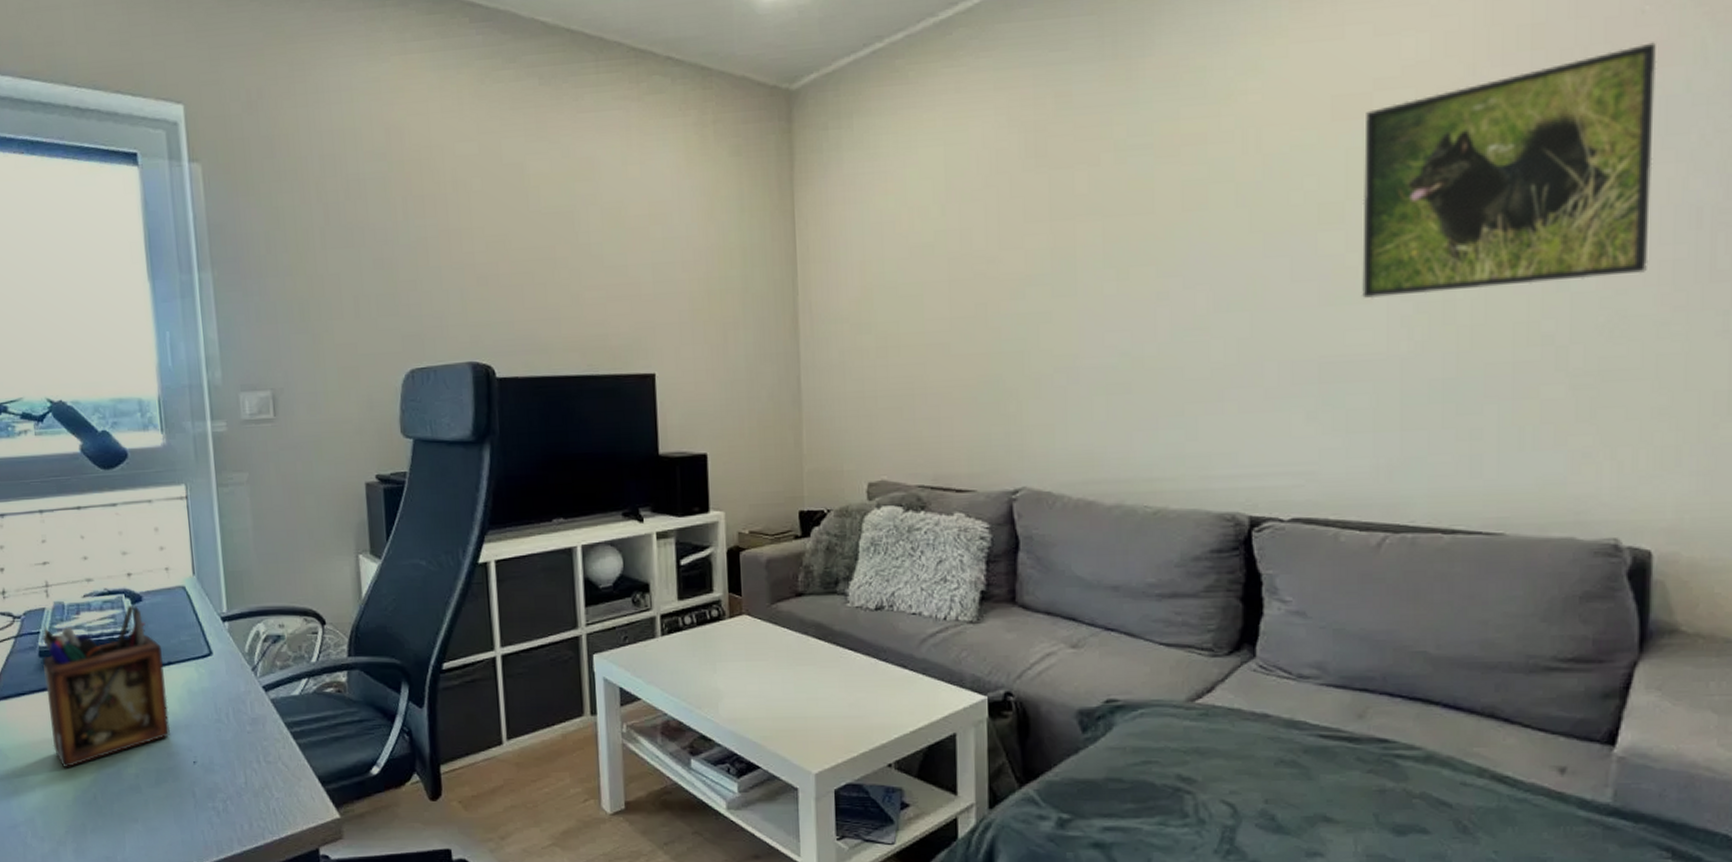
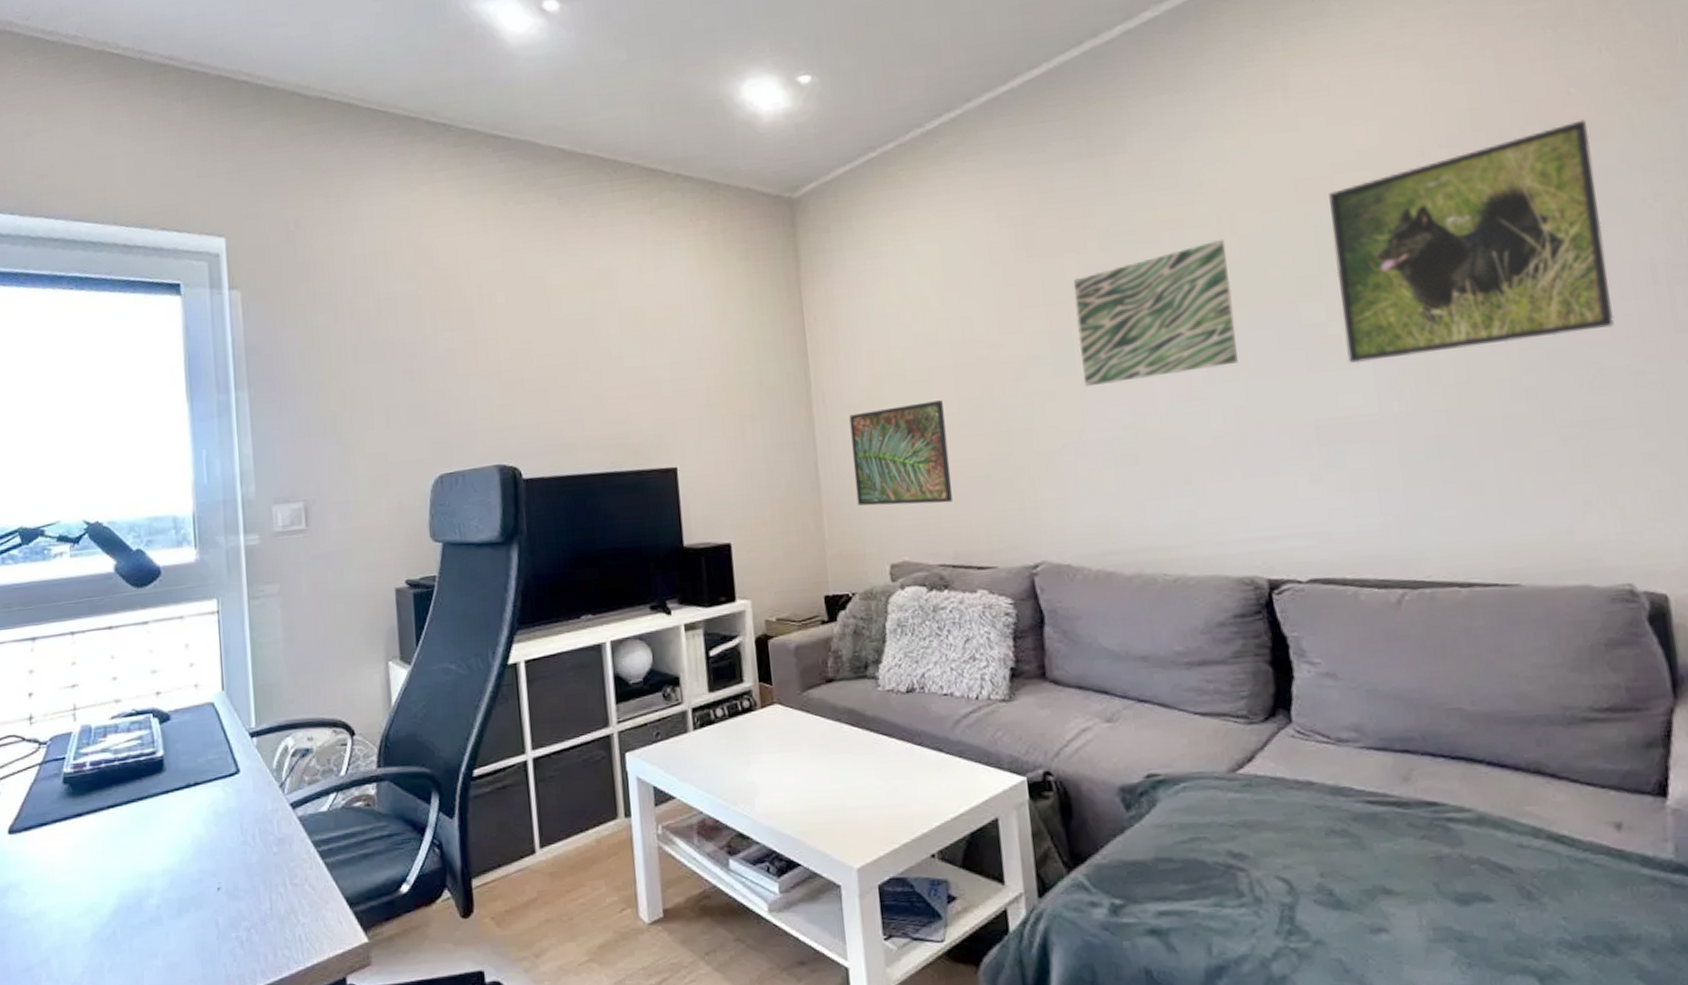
desk organizer: present [41,606,171,769] -> none [67,725,195,903]
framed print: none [836,317,937,424] -> present [849,400,953,506]
wall art: none [1081,157,1249,310] -> present [1074,239,1238,387]

